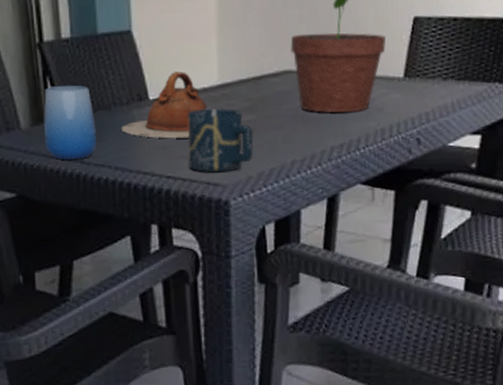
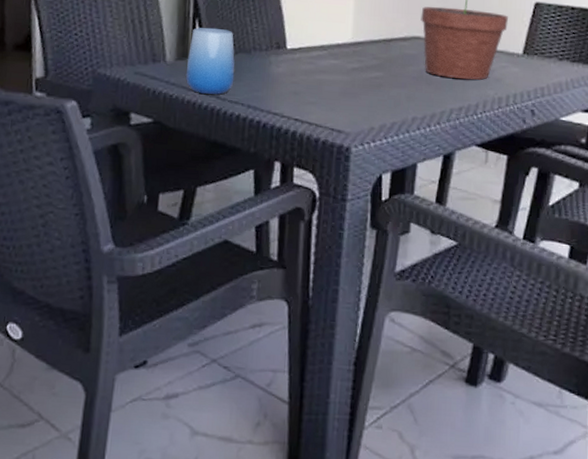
teapot: present [121,70,207,139] -> none [258,26,340,87]
cup: present [188,108,254,173] -> none [316,62,380,121]

